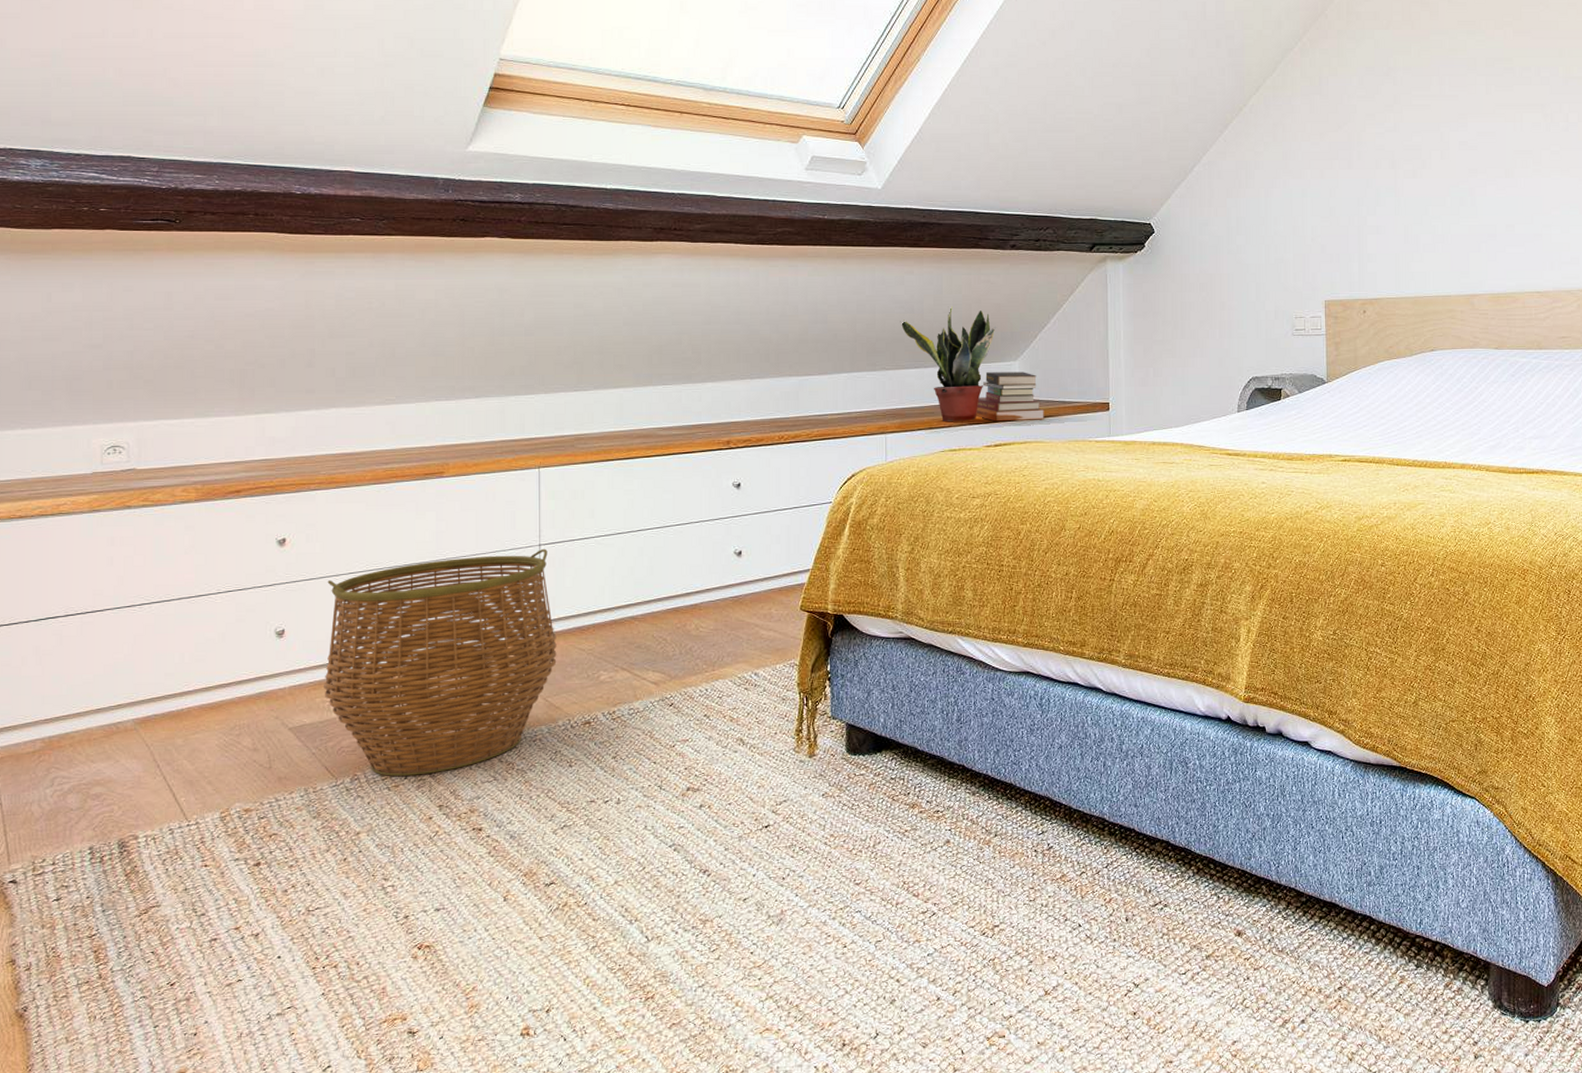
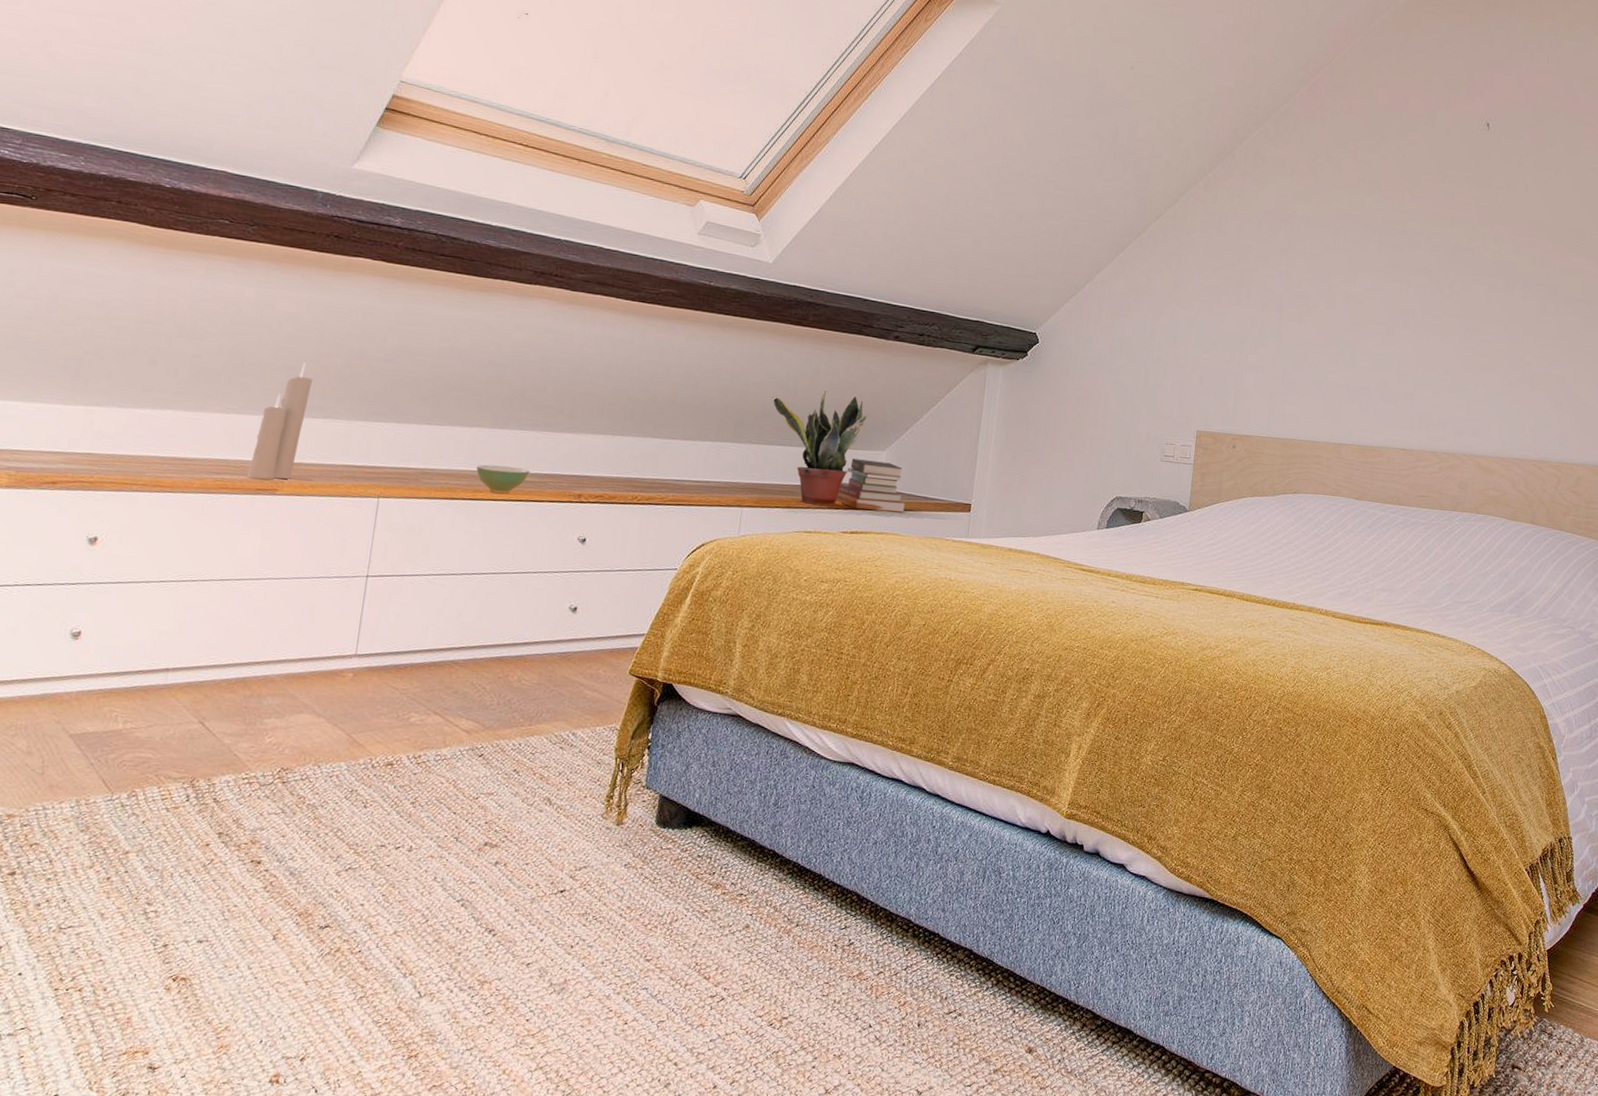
basket: present [324,548,557,776] -> none [113,579,375,799]
candle: none [413,346,461,466] -> present [246,362,313,481]
bowl: none [626,422,679,451] -> present [475,465,531,495]

